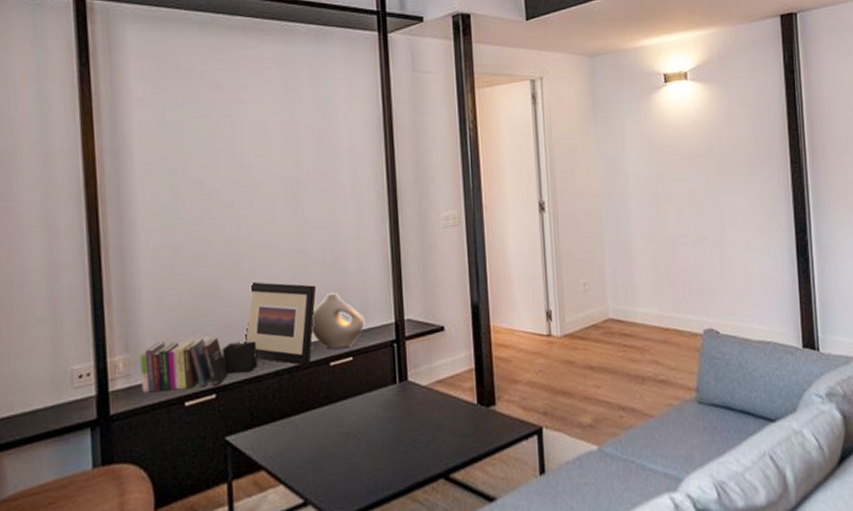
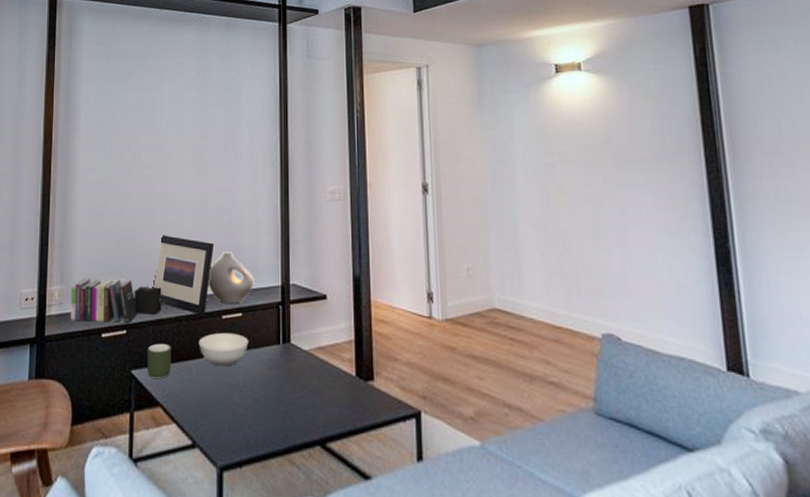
mug: none [242,401,274,442] -> present [146,343,172,380]
bowl: none [304,379,362,417] -> present [198,332,249,367]

